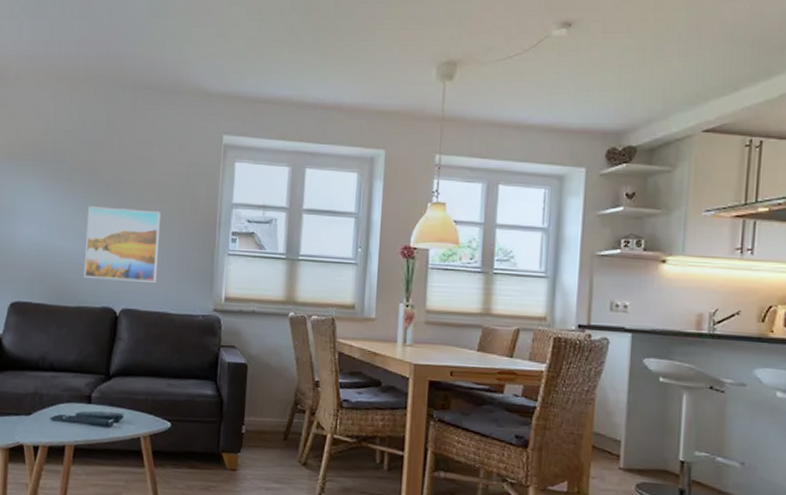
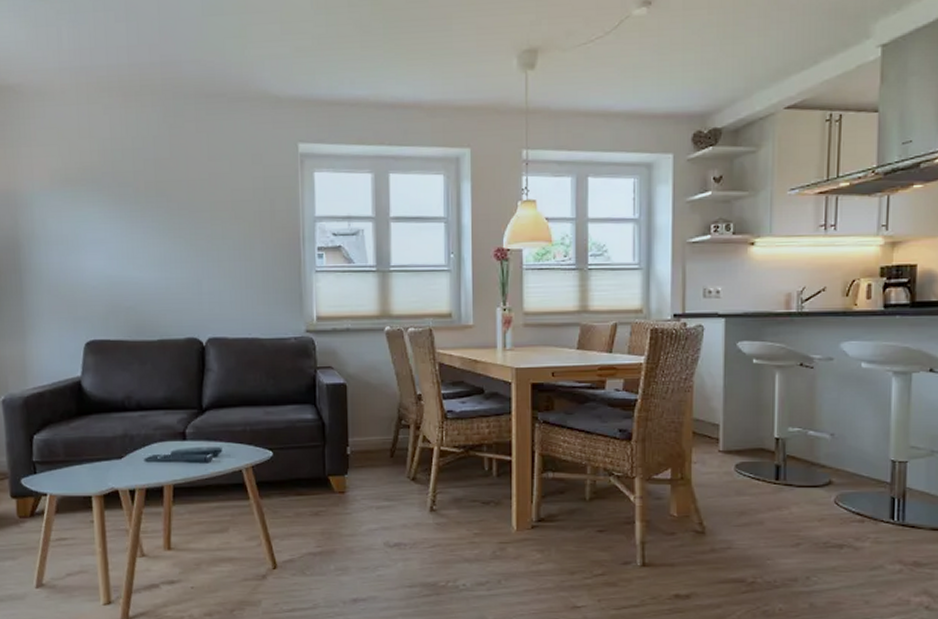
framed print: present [84,206,161,283] -> none [160,230,242,309]

